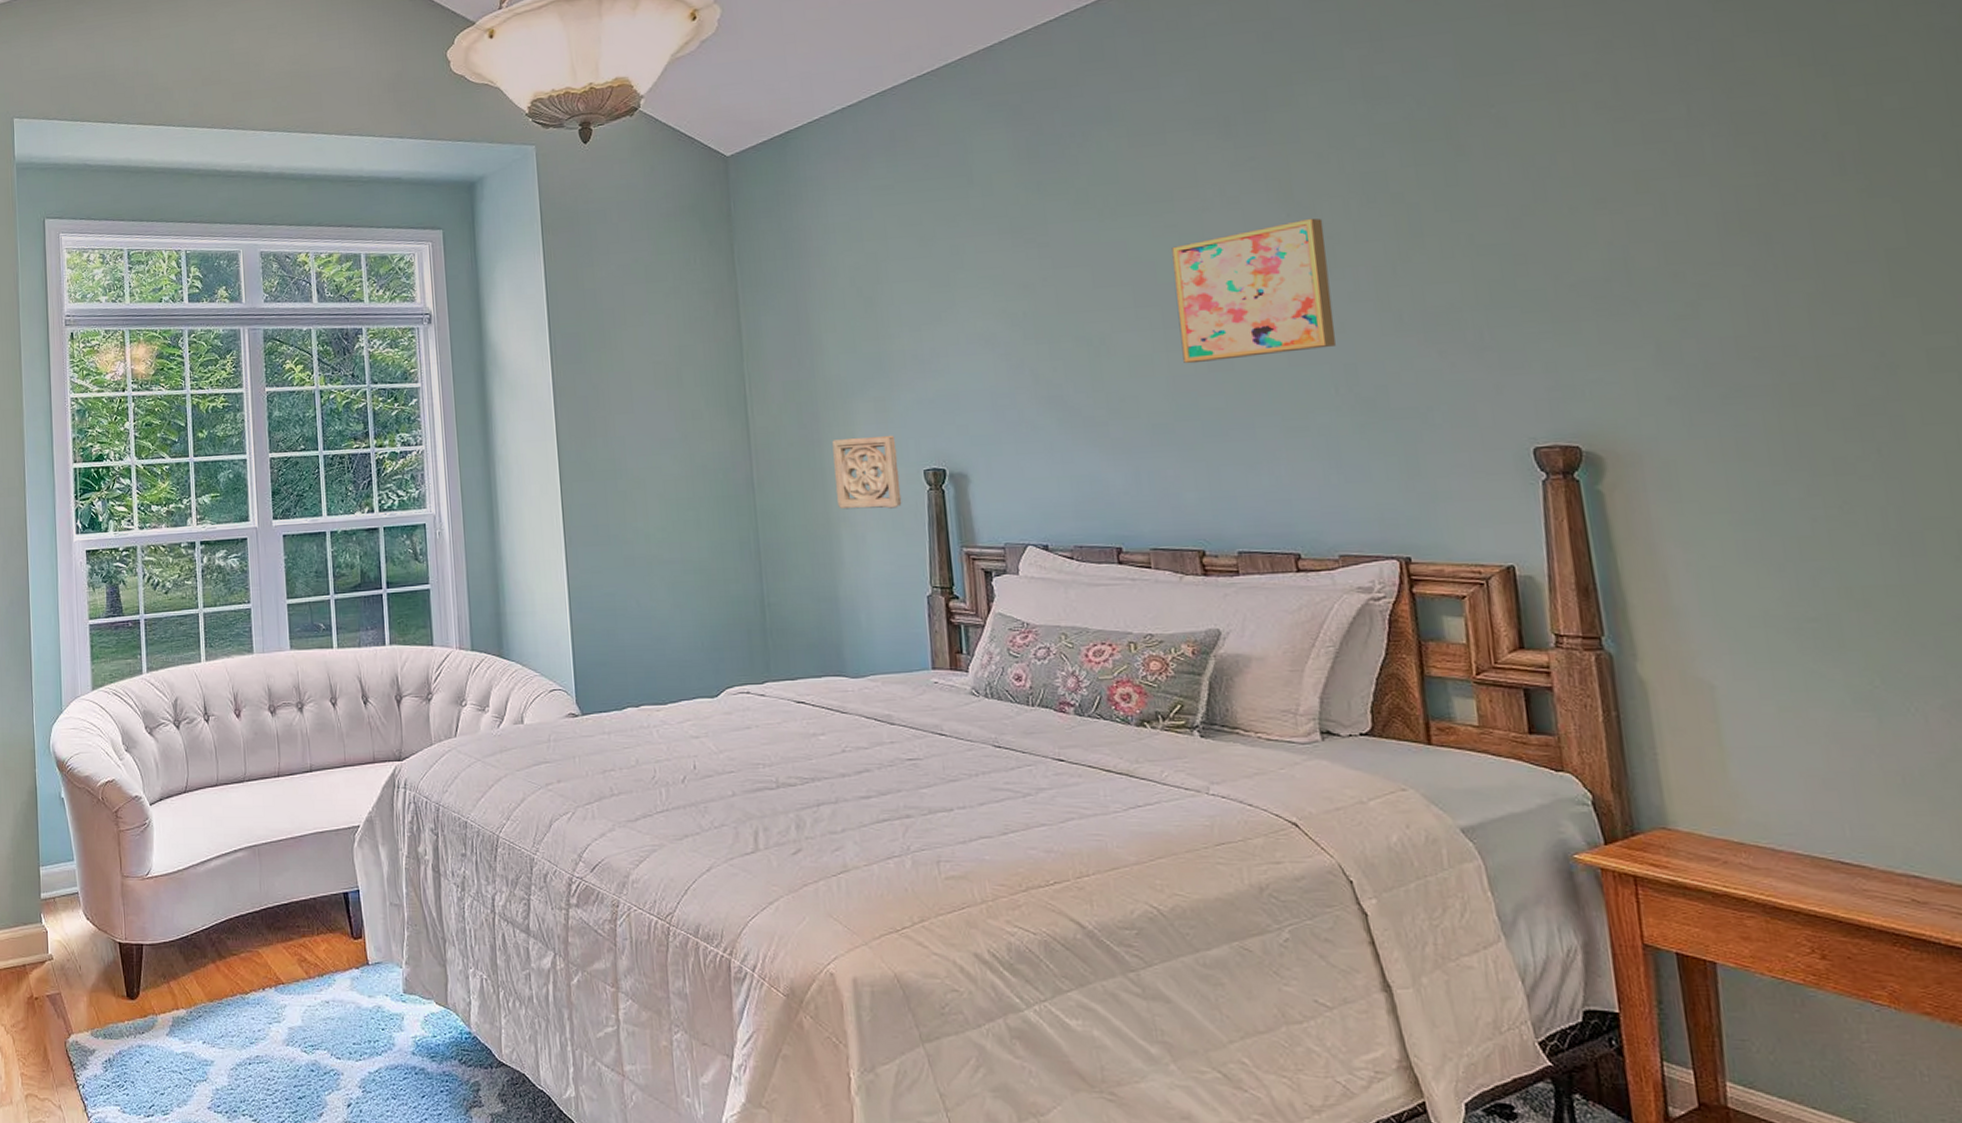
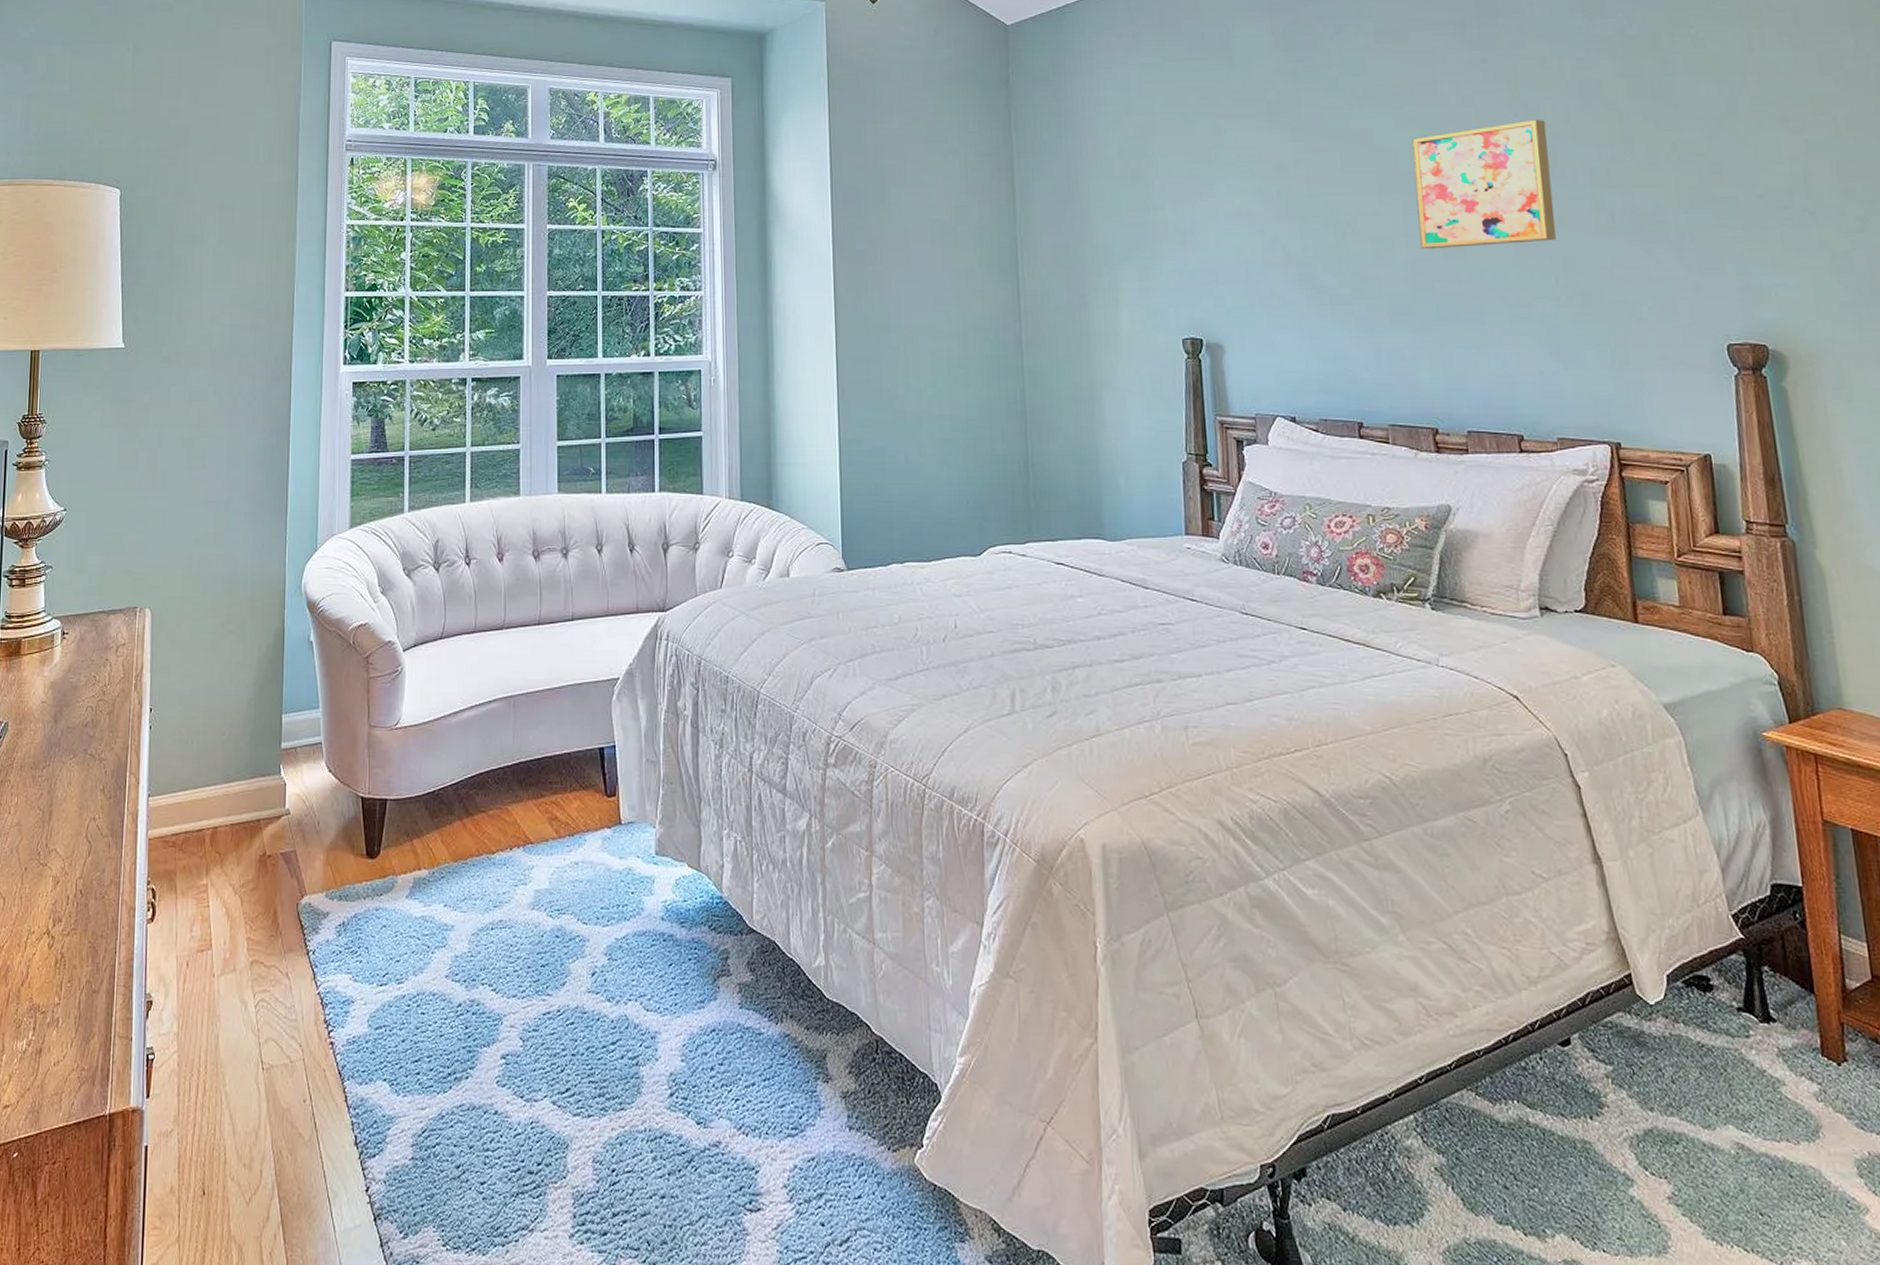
wall ornament: present [832,435,902,510] -> none [1097,303,1161,375]

